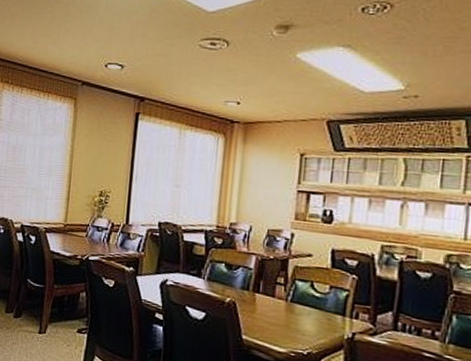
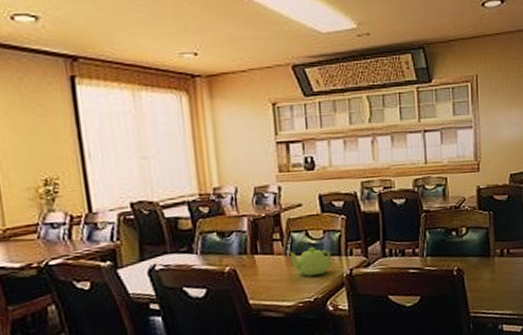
teapot: none [289,298,335,331] -> present [288,247,333,277]

